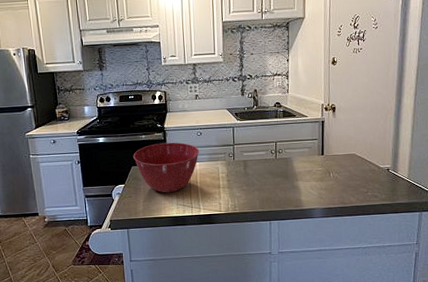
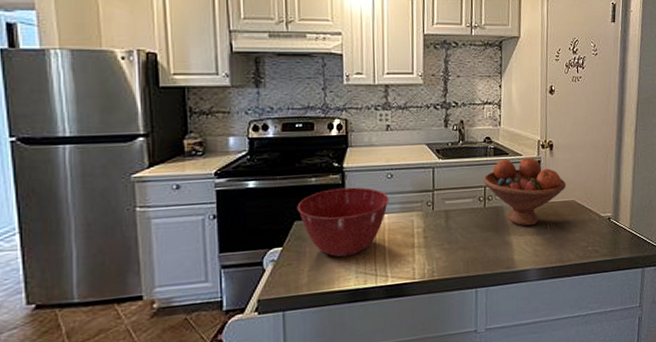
fruit bowl: none [274,119,348,174] -> present [483,158,566,227]

